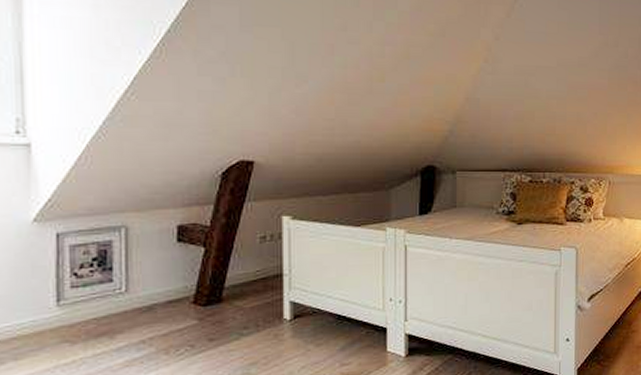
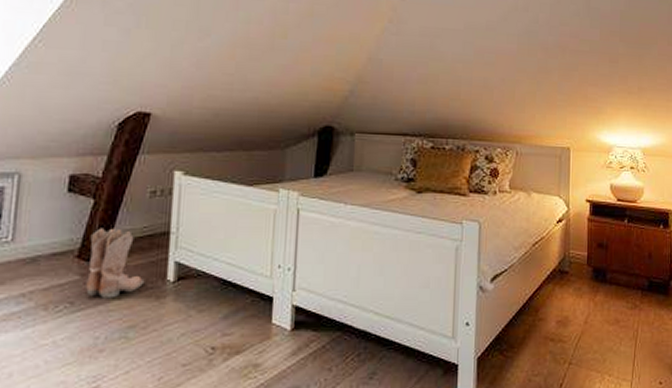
boots: none [204,274,262,340] -> present [86,228,145,299]

